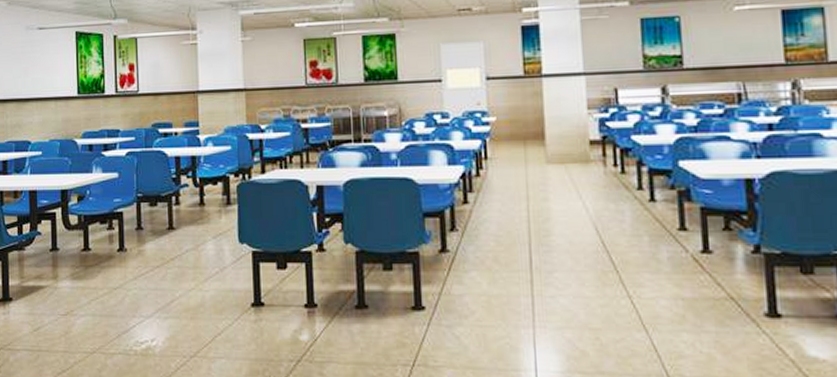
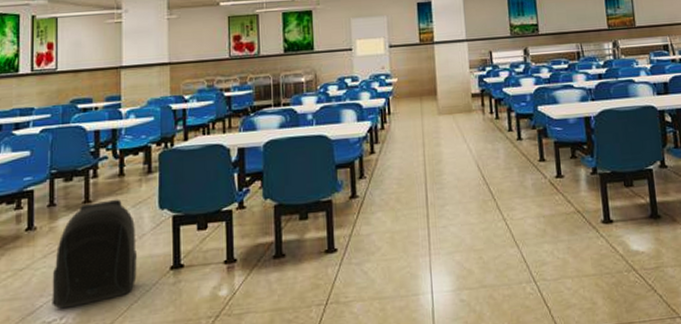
backpack: none [142,228,220,331] -> present [52,199,137,309]

